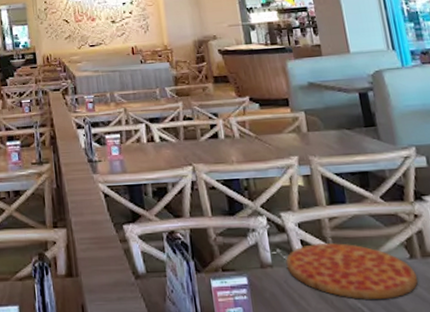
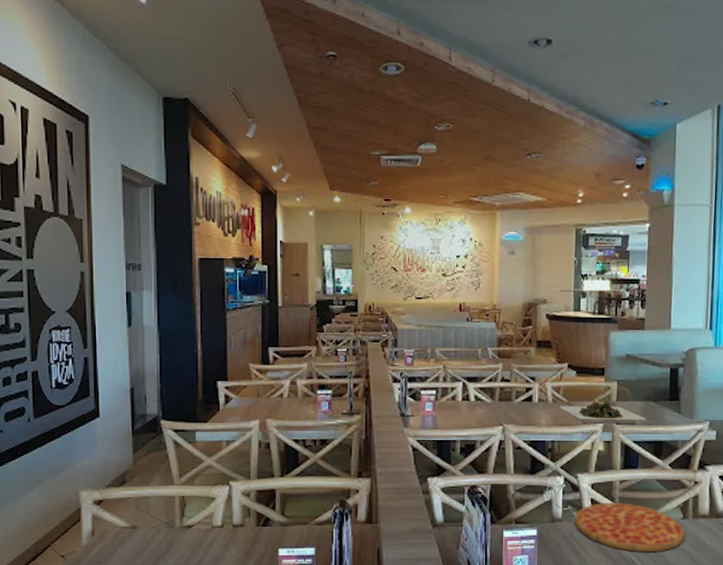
salad: none [246,130,344,158] -> present [558,398,646,424]

